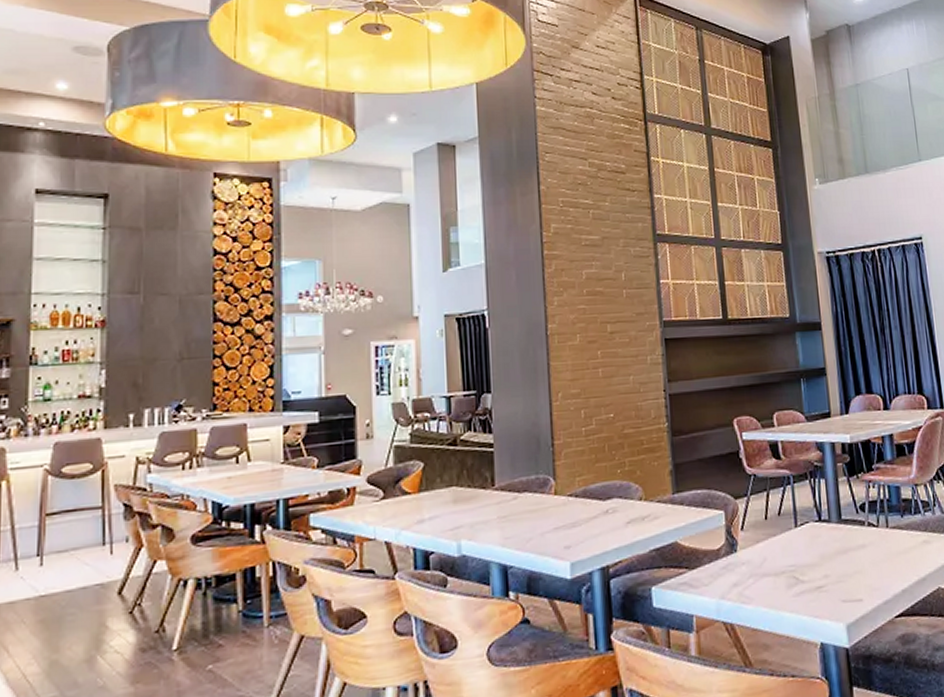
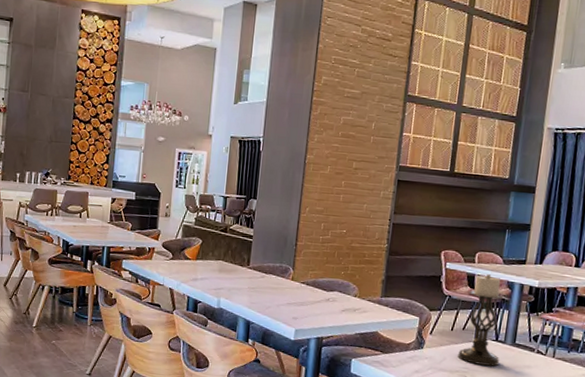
candle holder: none [775,438,830,558] -> present [458,274,504,366]

